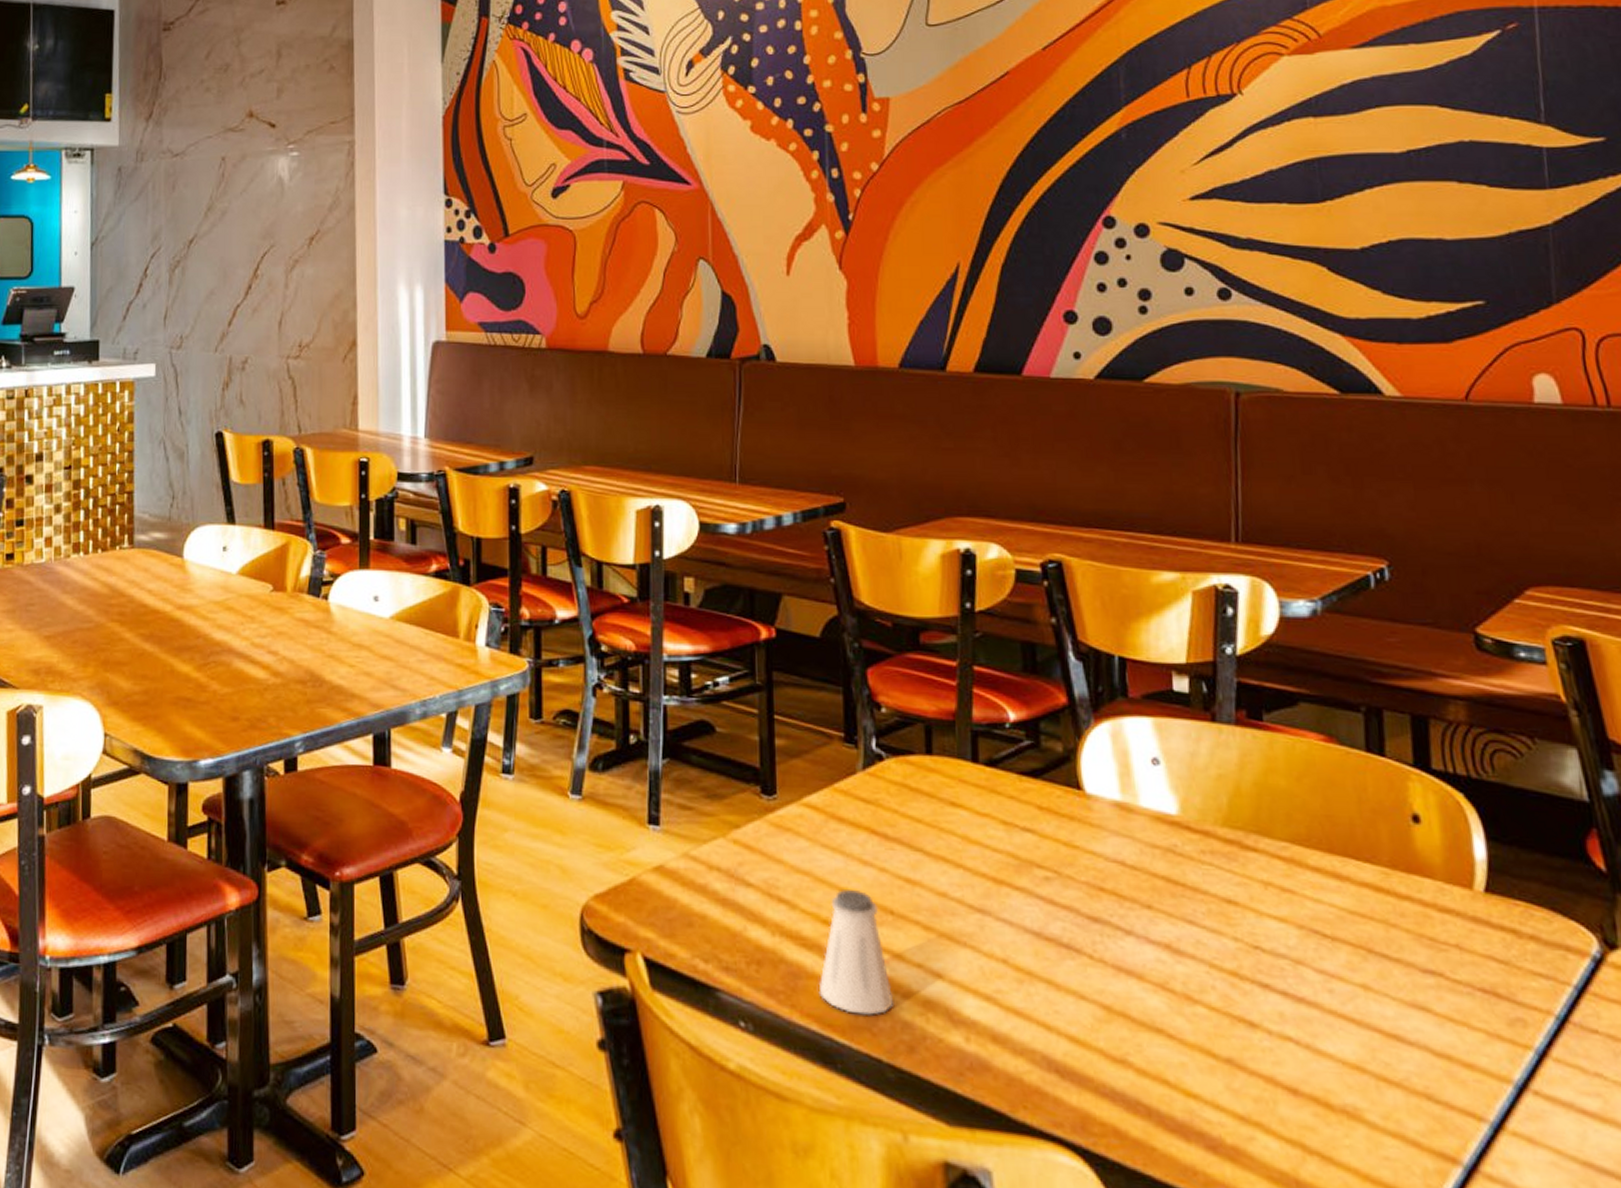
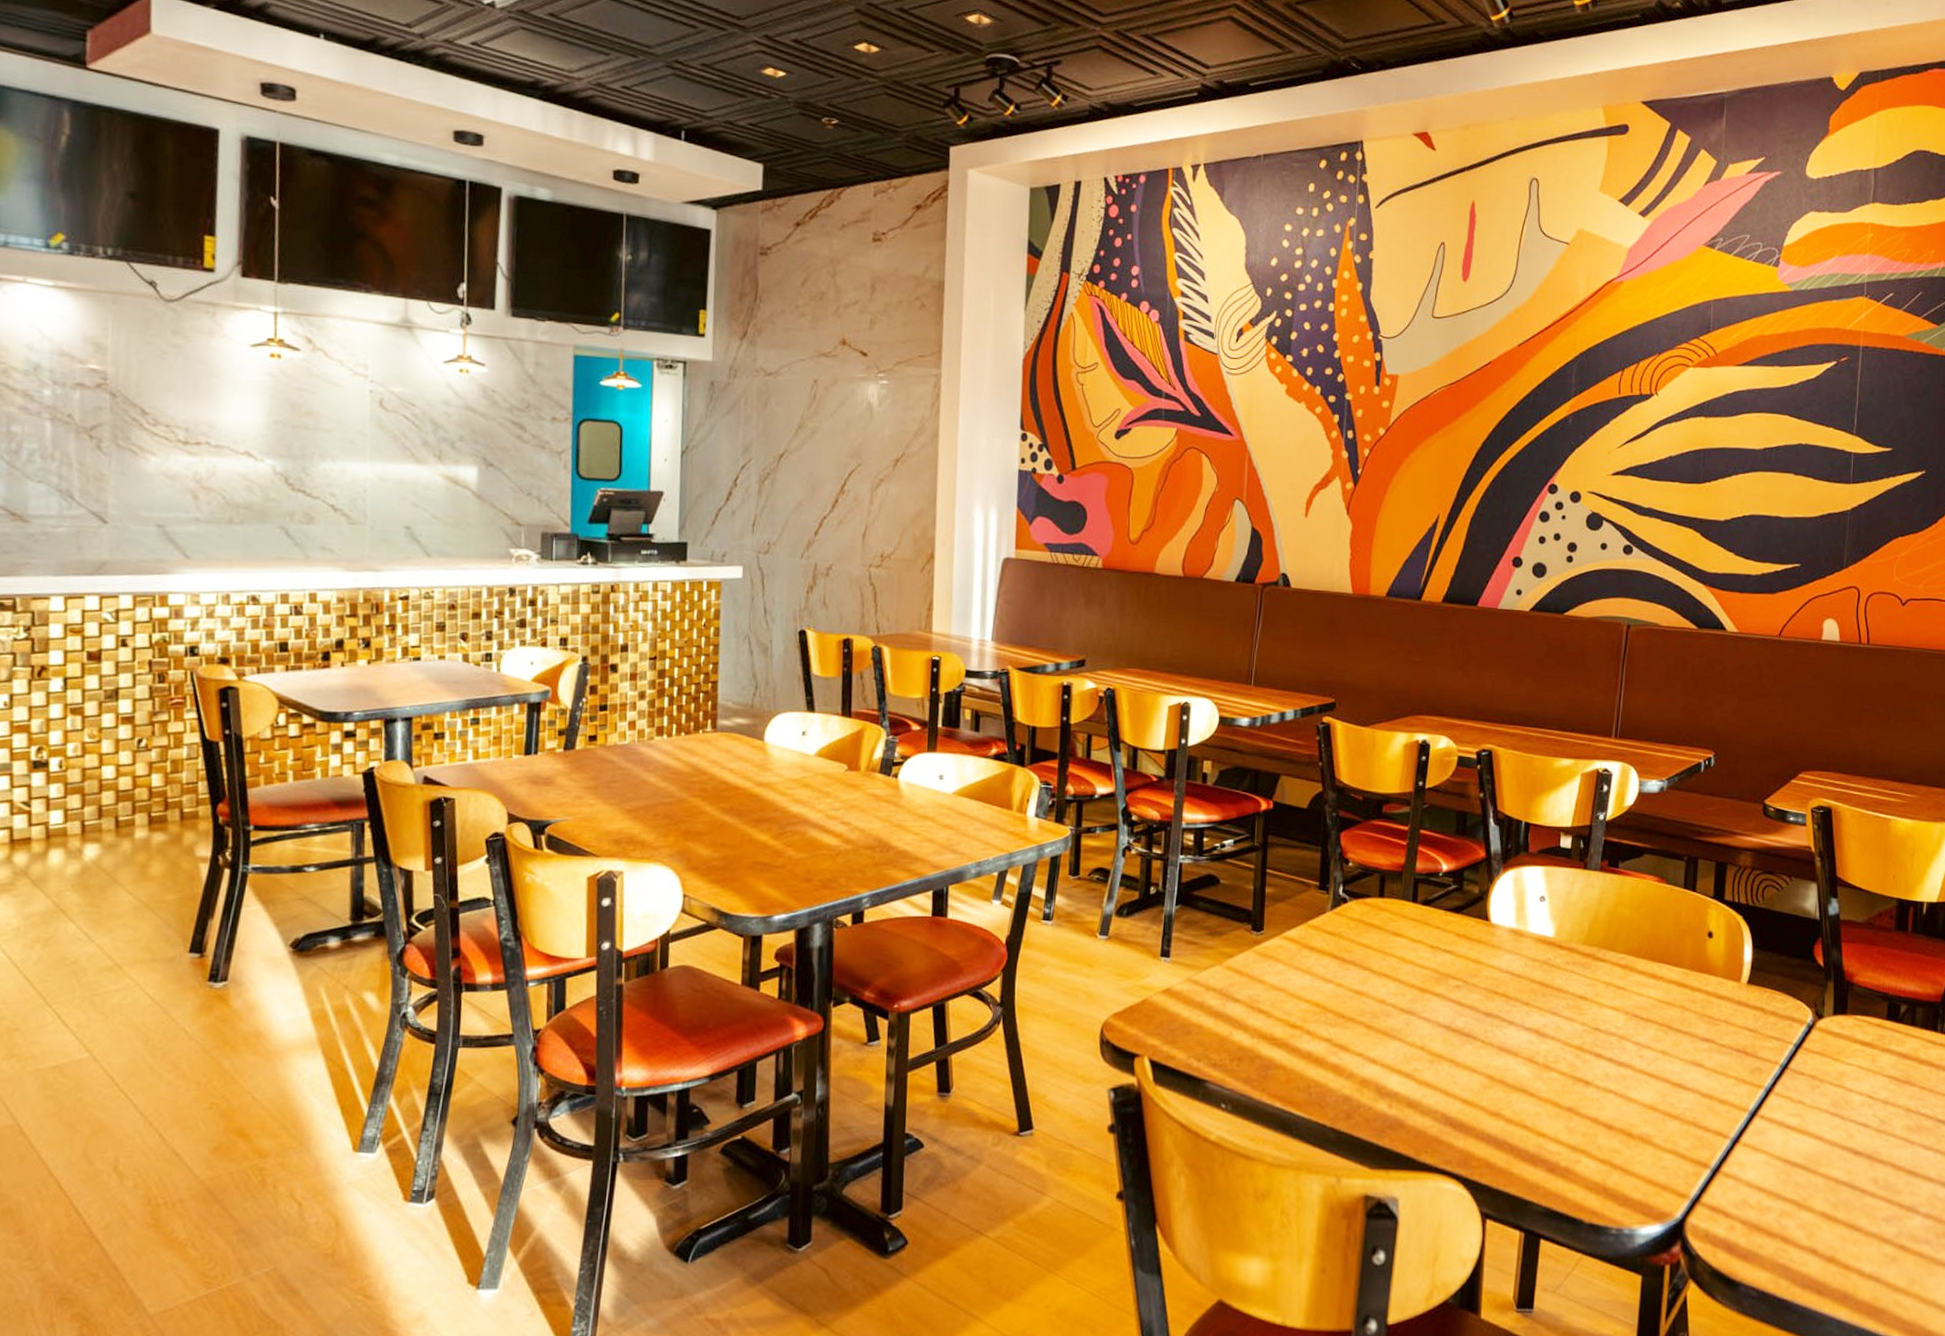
saltshaker: present [818,890,895,1015] -> none [1283,1001,1339,1093]

